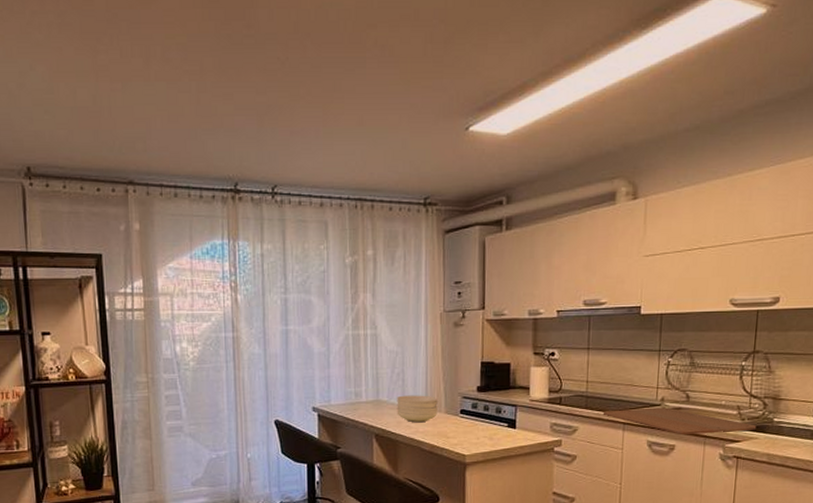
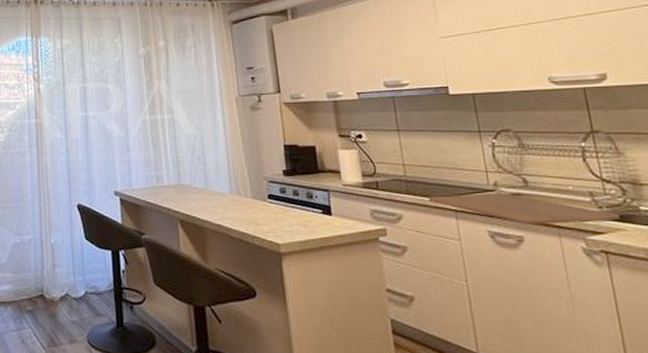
bowl: present [397,395,439,423] -> none [199,179,244,208]

